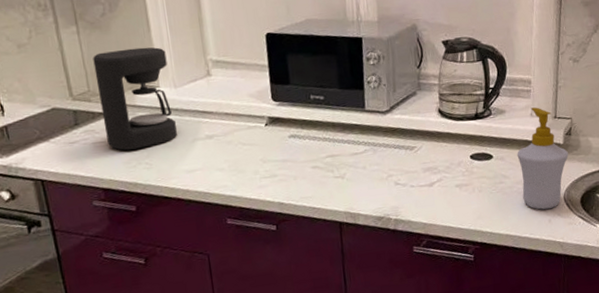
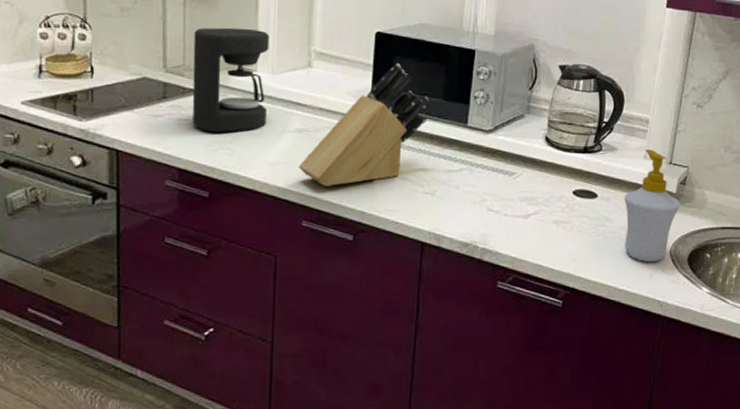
knife block: none [214,60,327,185] -> present [298,63,430,186]

